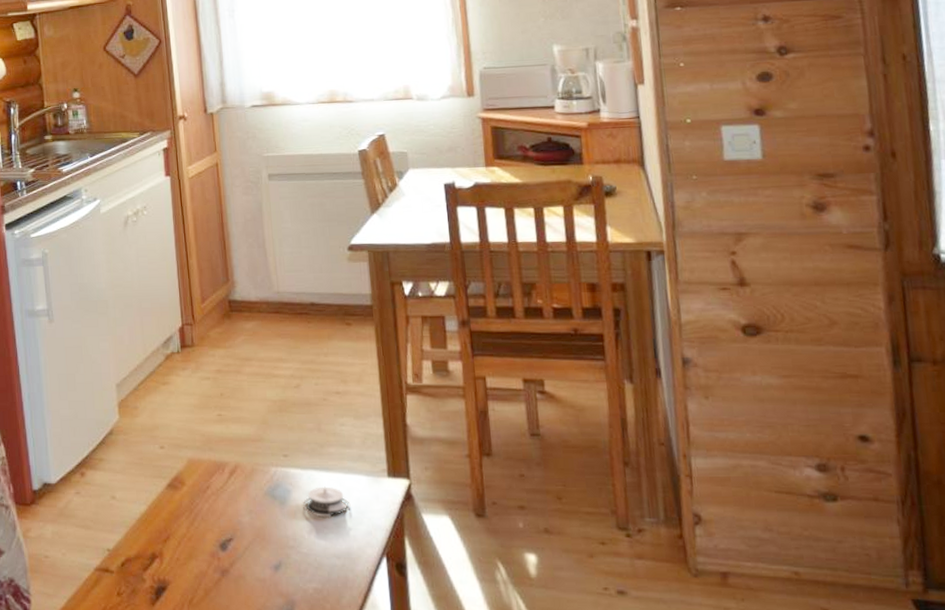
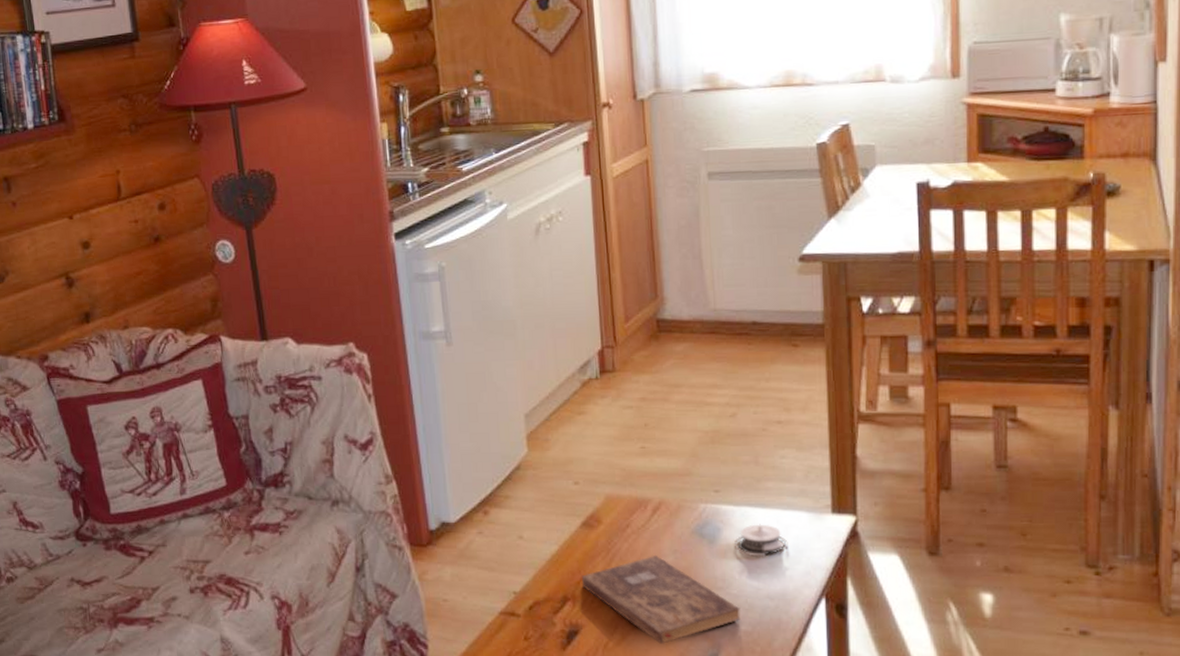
bible: none [167,516,311,600] -> present [581,556,741,644]

